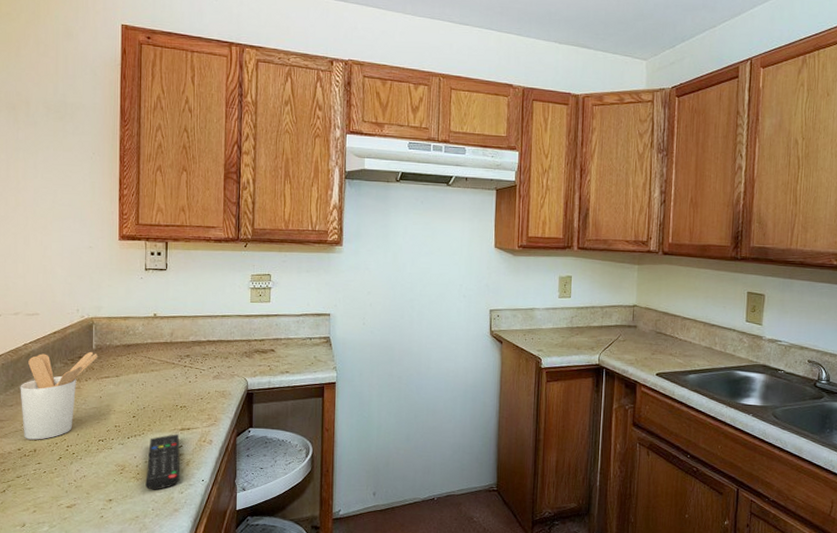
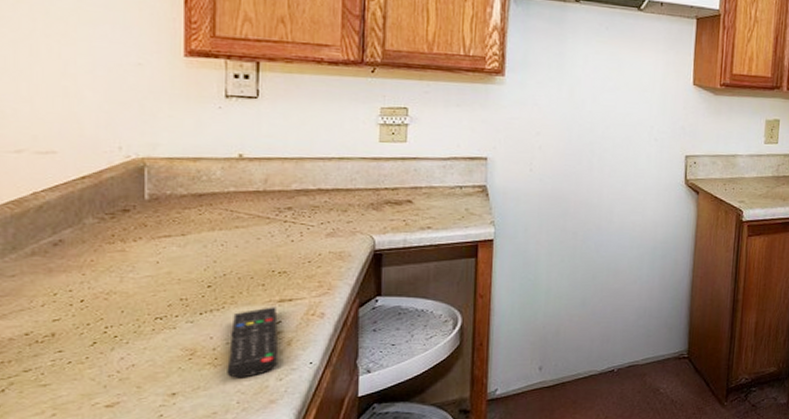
utensil holder: present [20,351,99,440] -> none [26,202,154,321]

